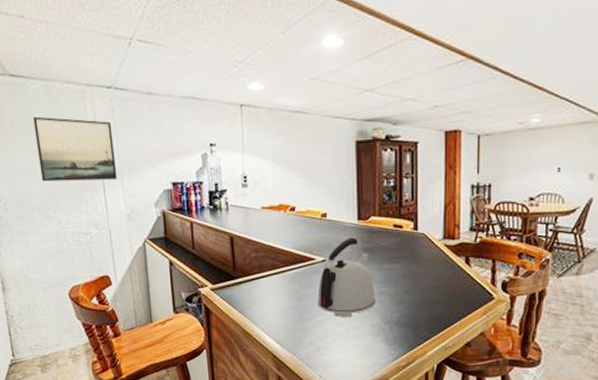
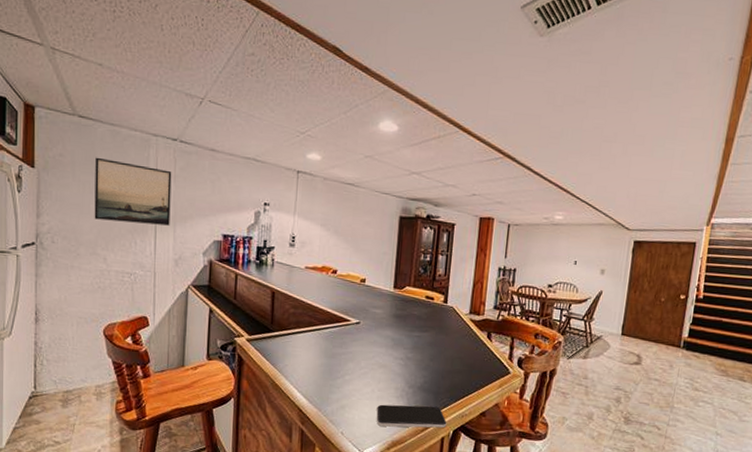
kettle: present [317,237,375,317] -> none [347,303,403,378]
smartphone: none [354,340,430,366] -> present [376,404,447,428]

